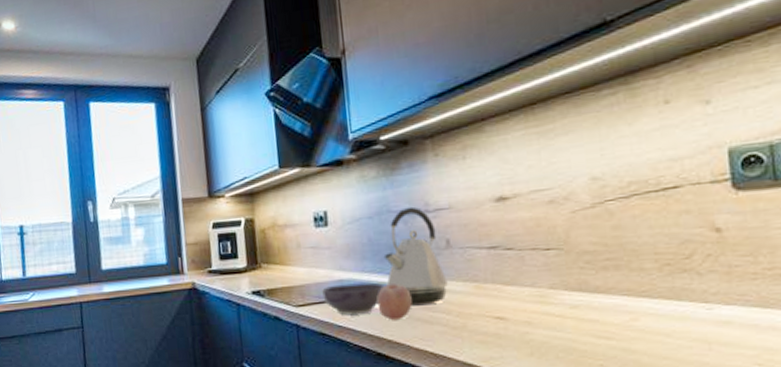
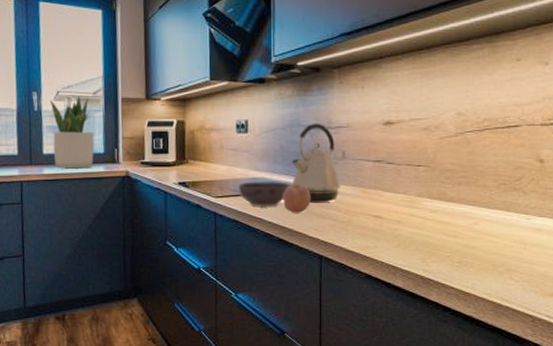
planter: none [106,201,156,285] -> present [50,96,95,169]

